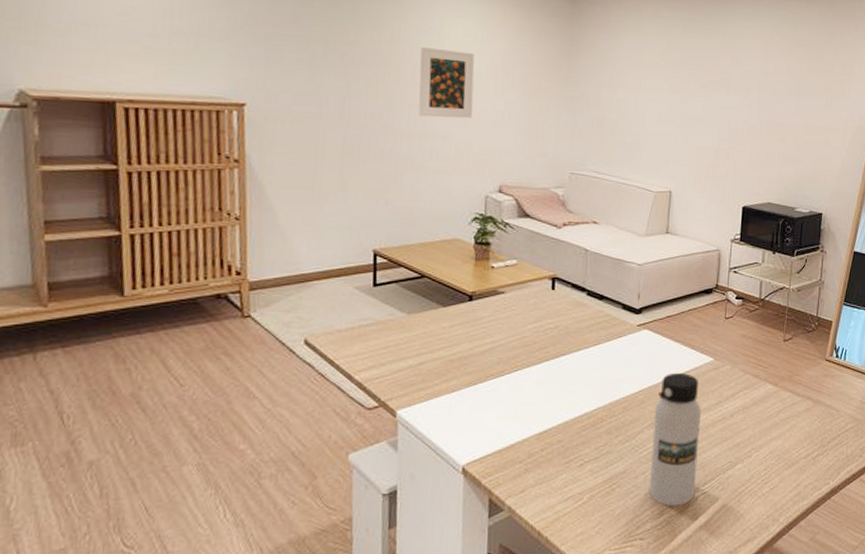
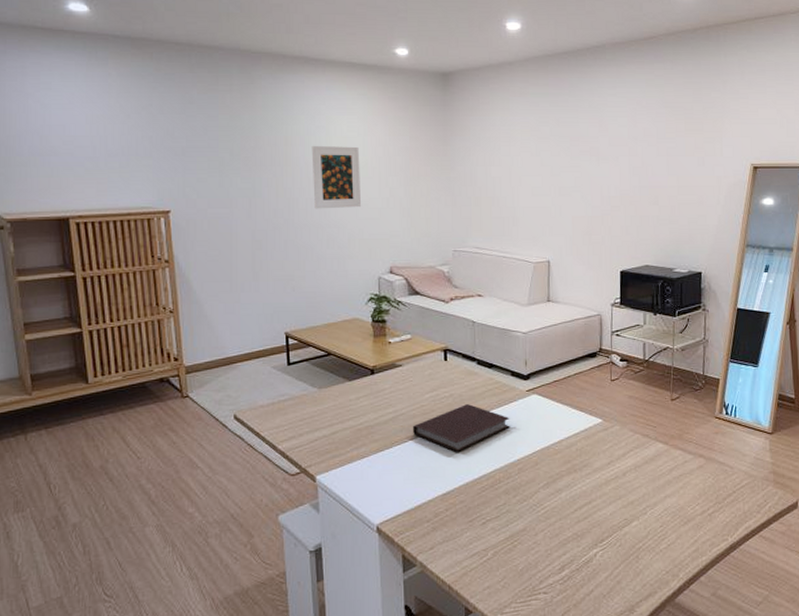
notebook: none [511,337,618,389] -> present [413,404,510,453]
water bottle: present [649,372,701,507] -> none [548,434,594,563]

